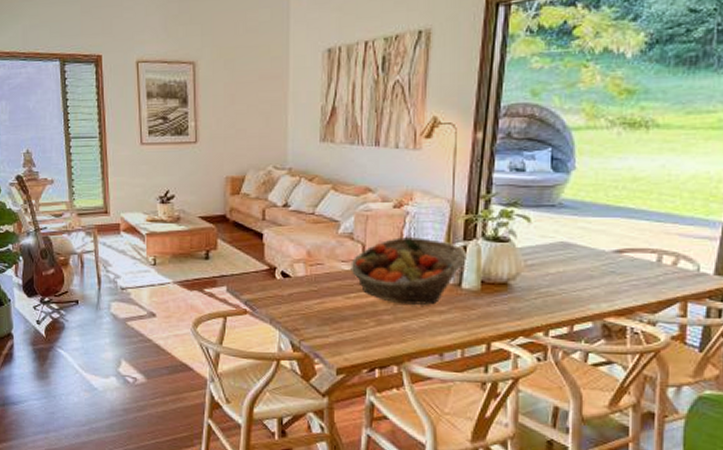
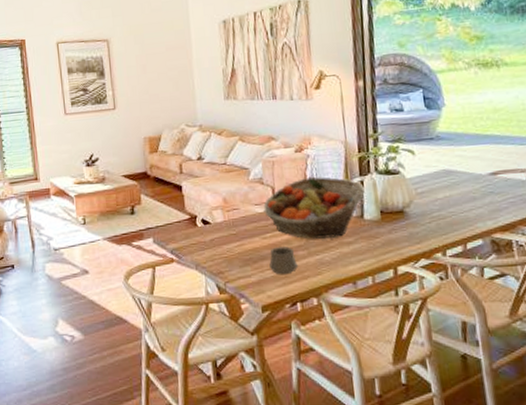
cup: none [350,309,382,339] -> present [269,246,299,275]

